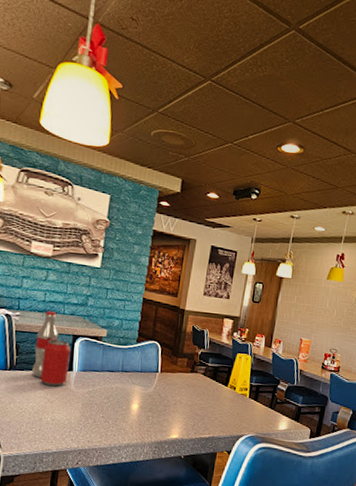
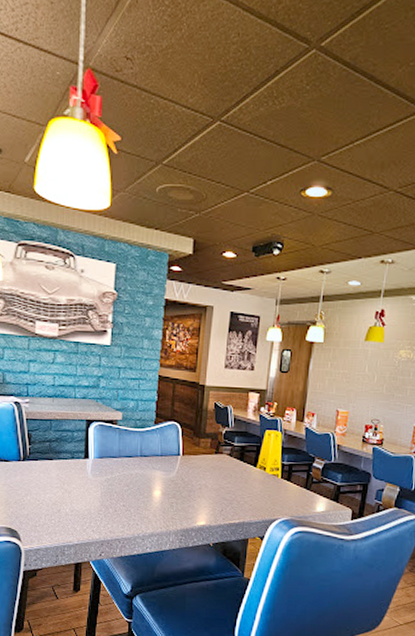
pop: present [32,310,70,387] -> none [47,395,85,476]

